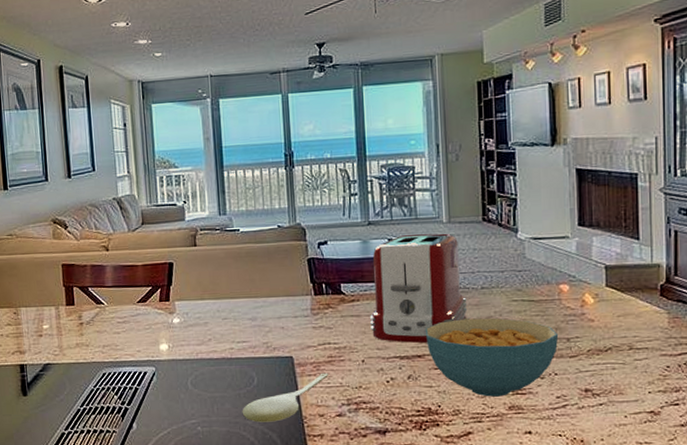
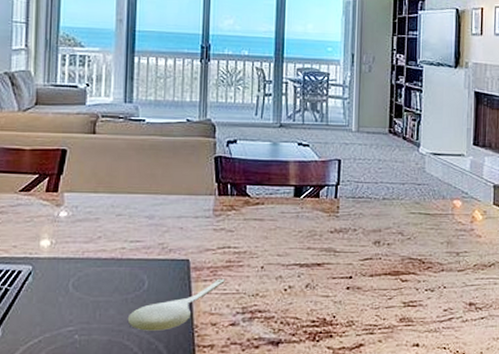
toaster: present [370,233,468,343] -> none [273,141,369,252]
cereal bowl: present [424,317,559,397] -> none [326,228,450,308]

